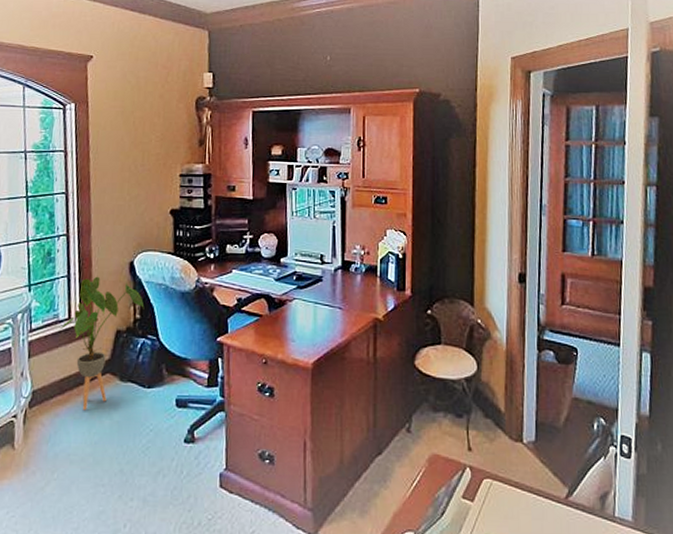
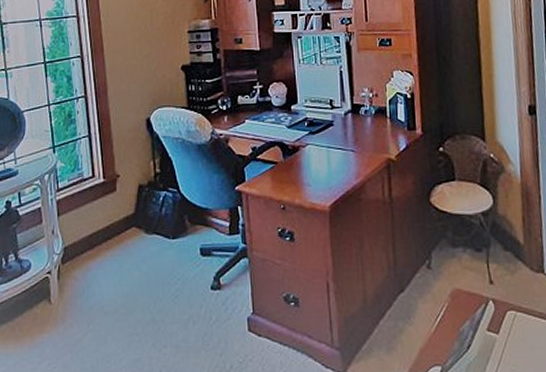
house plant: present [59,276,144,411] -> none [84,134,162,264]

